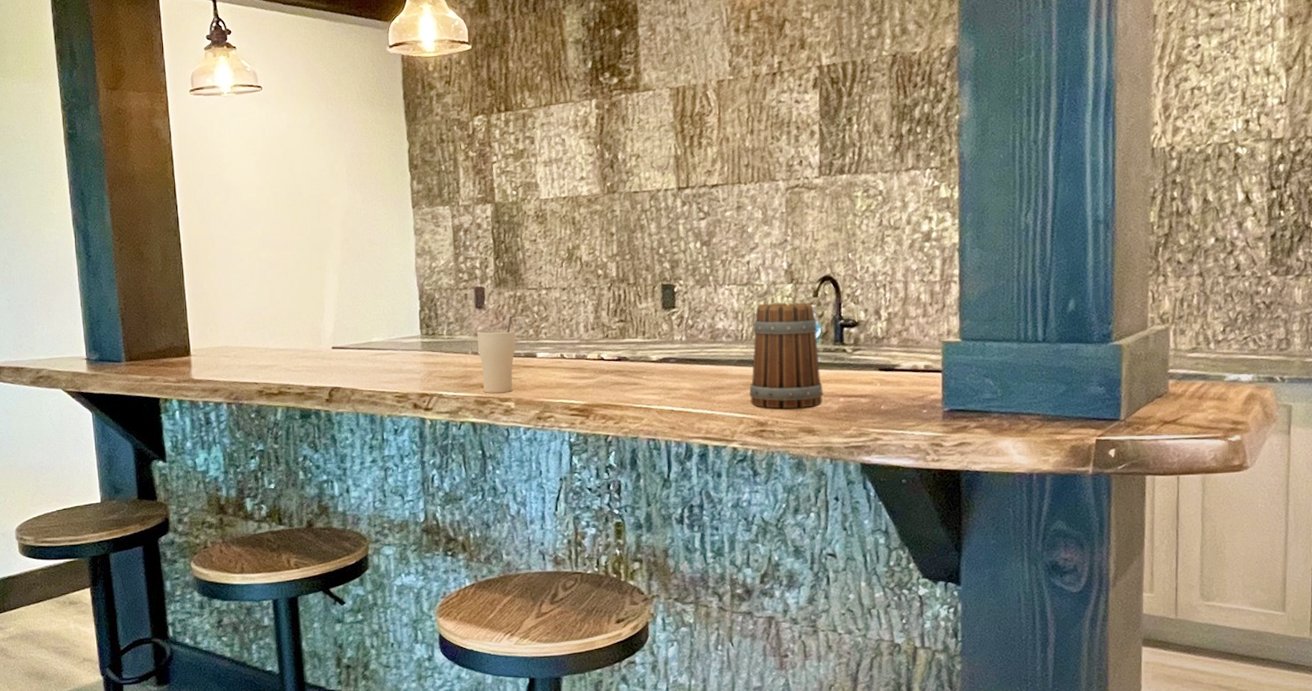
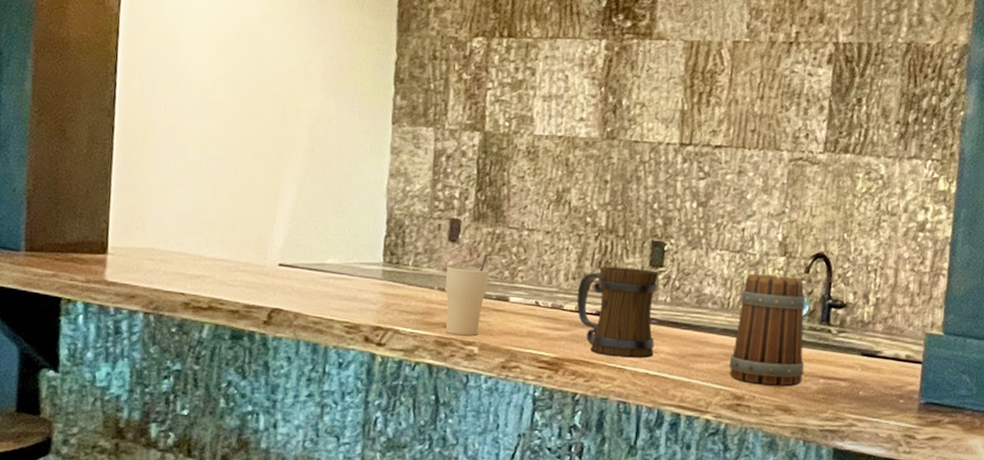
beer mug: none [597,312,676,399] -> present [576,266,659,359]

